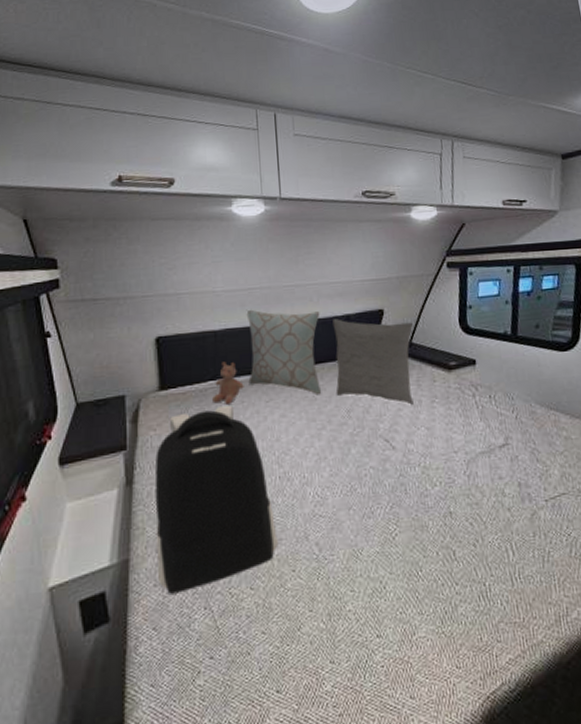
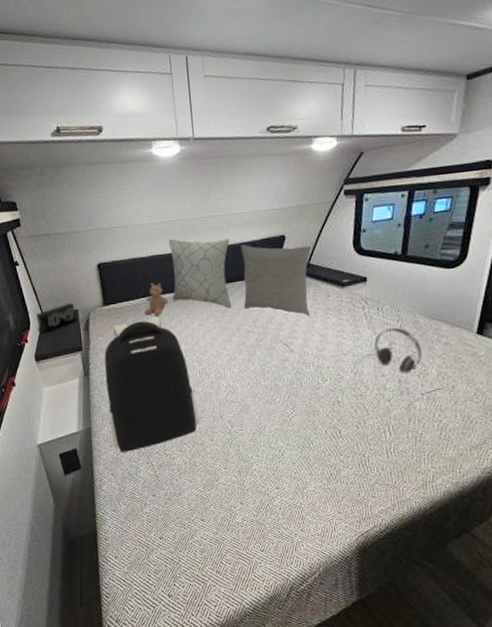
alarm clock: none [66,385,123,427] -> present [36,302,77,333]
headphones: none [488,419,542,474] -> present [374,328,422,373]

